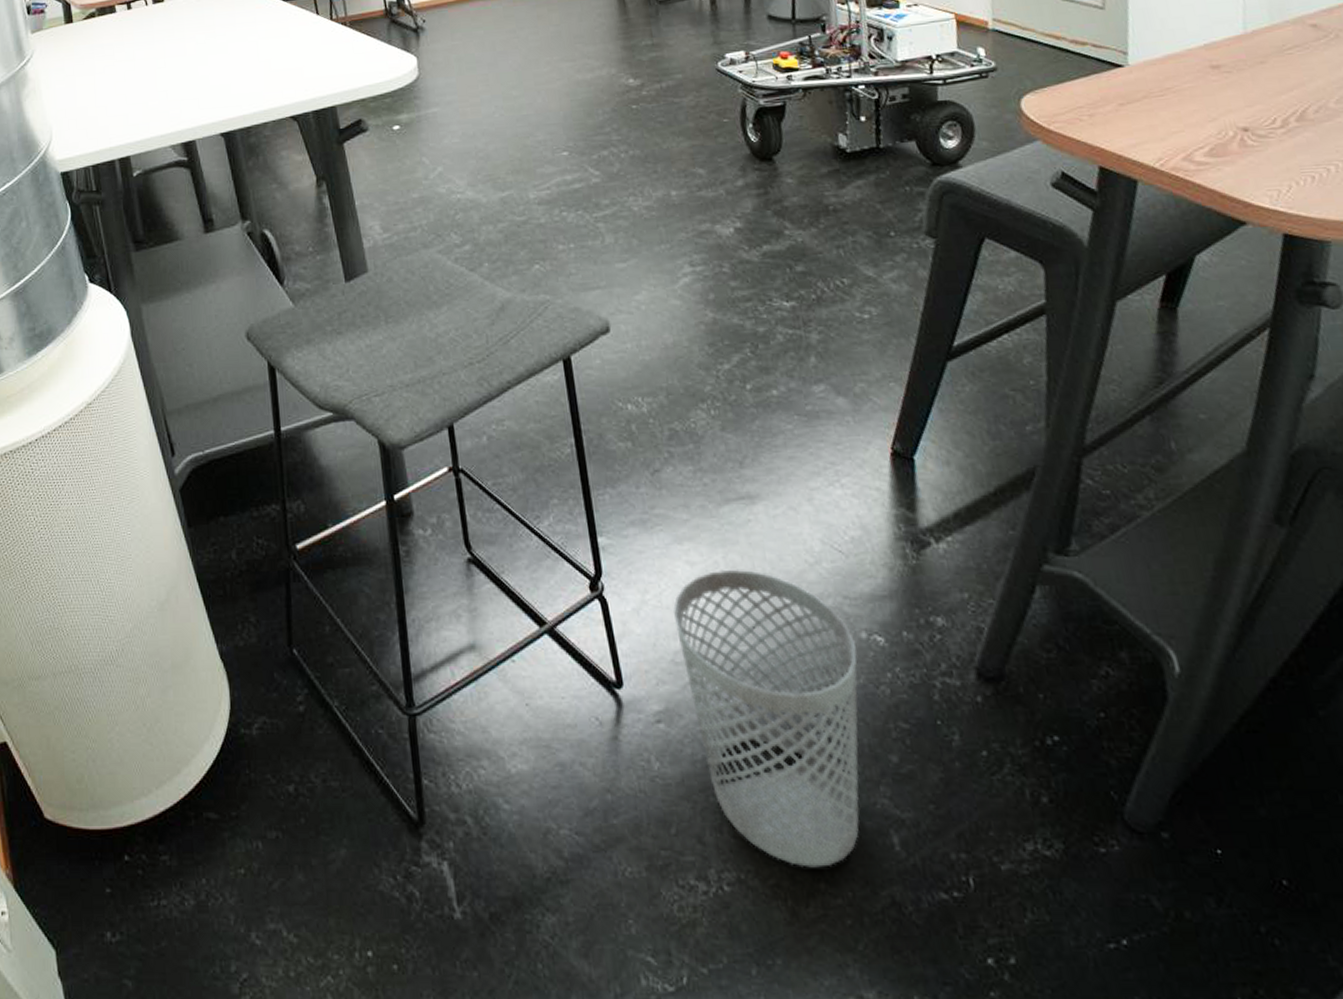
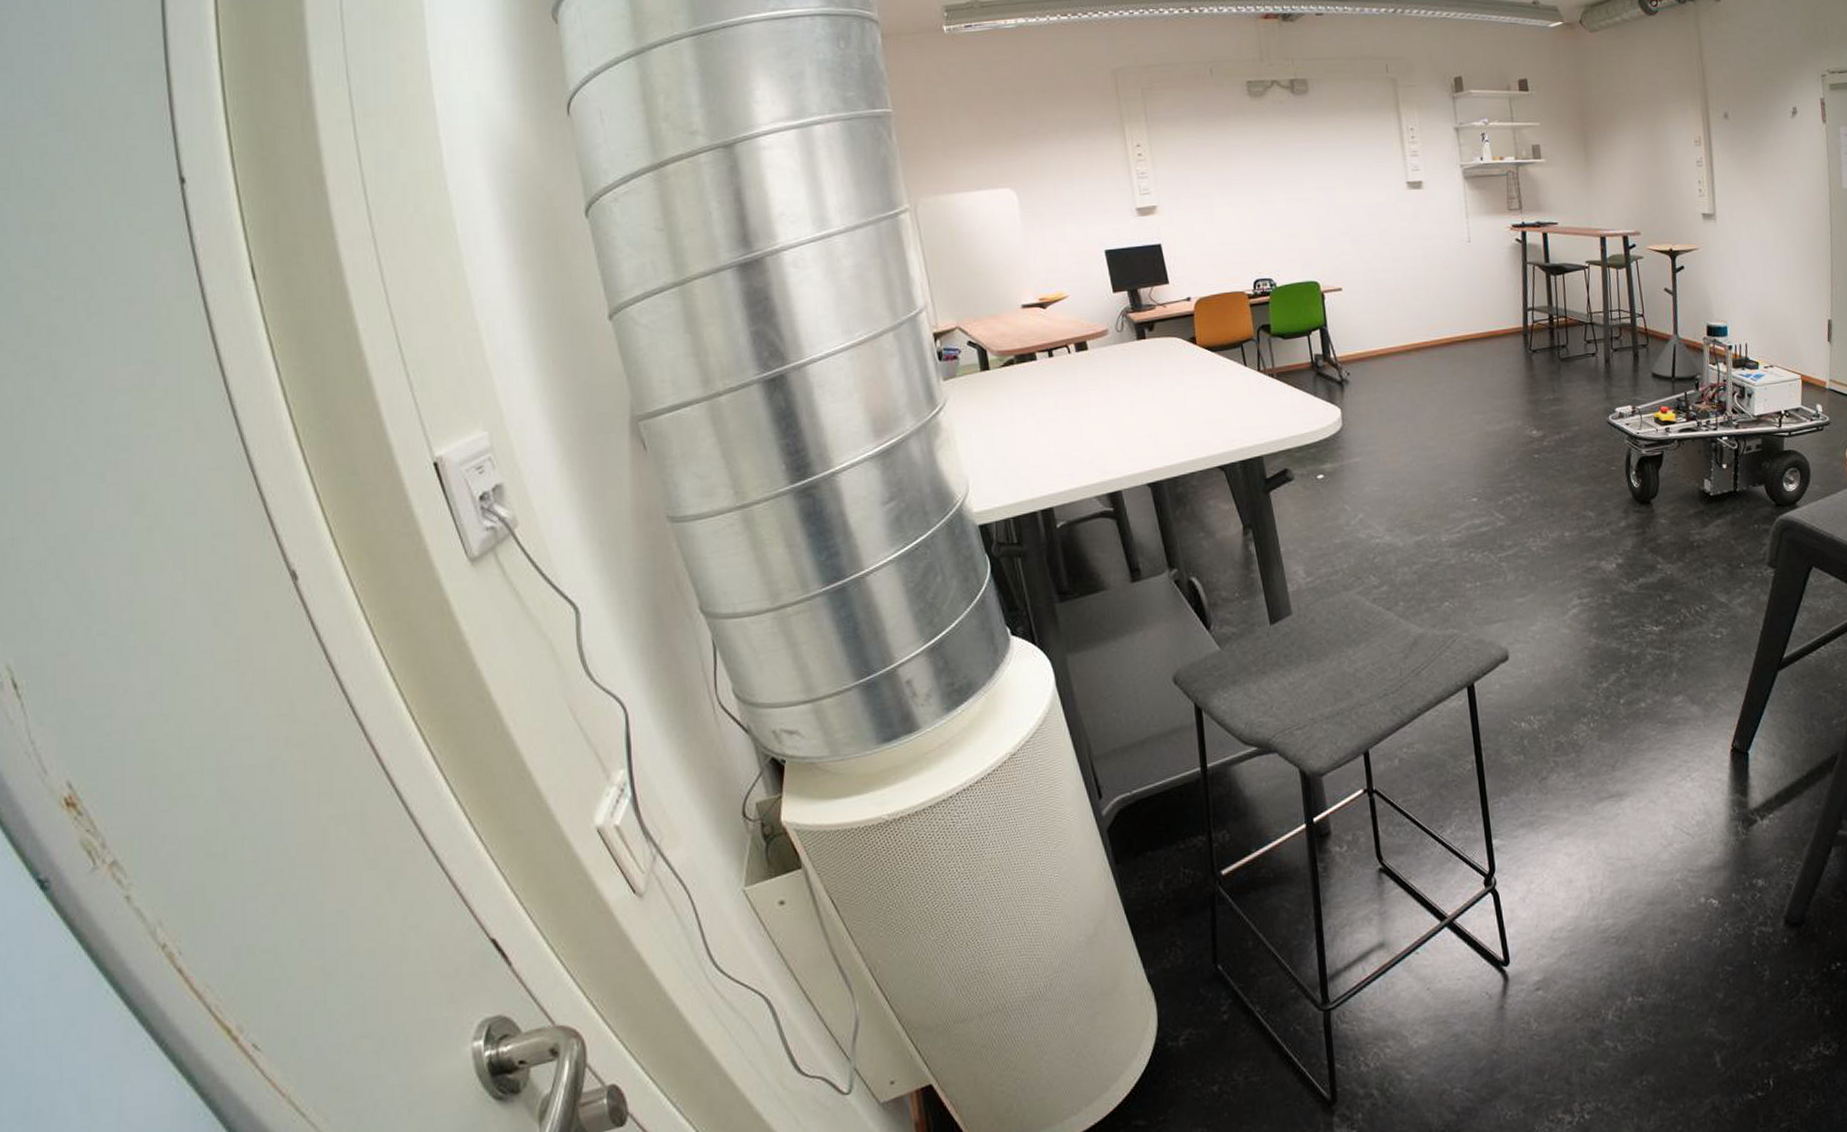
wastebasket: present [673,569,860,868] -> none [1553,855,1697,1091]

